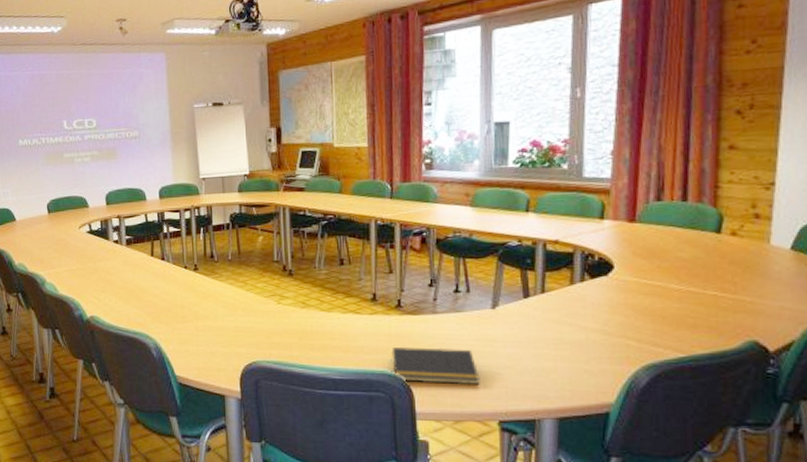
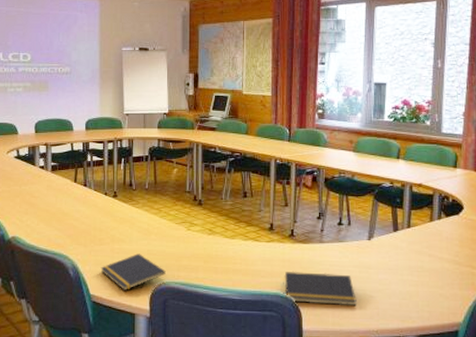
notepad: none [185,331,256,371] -> present [100,253,166,290]

